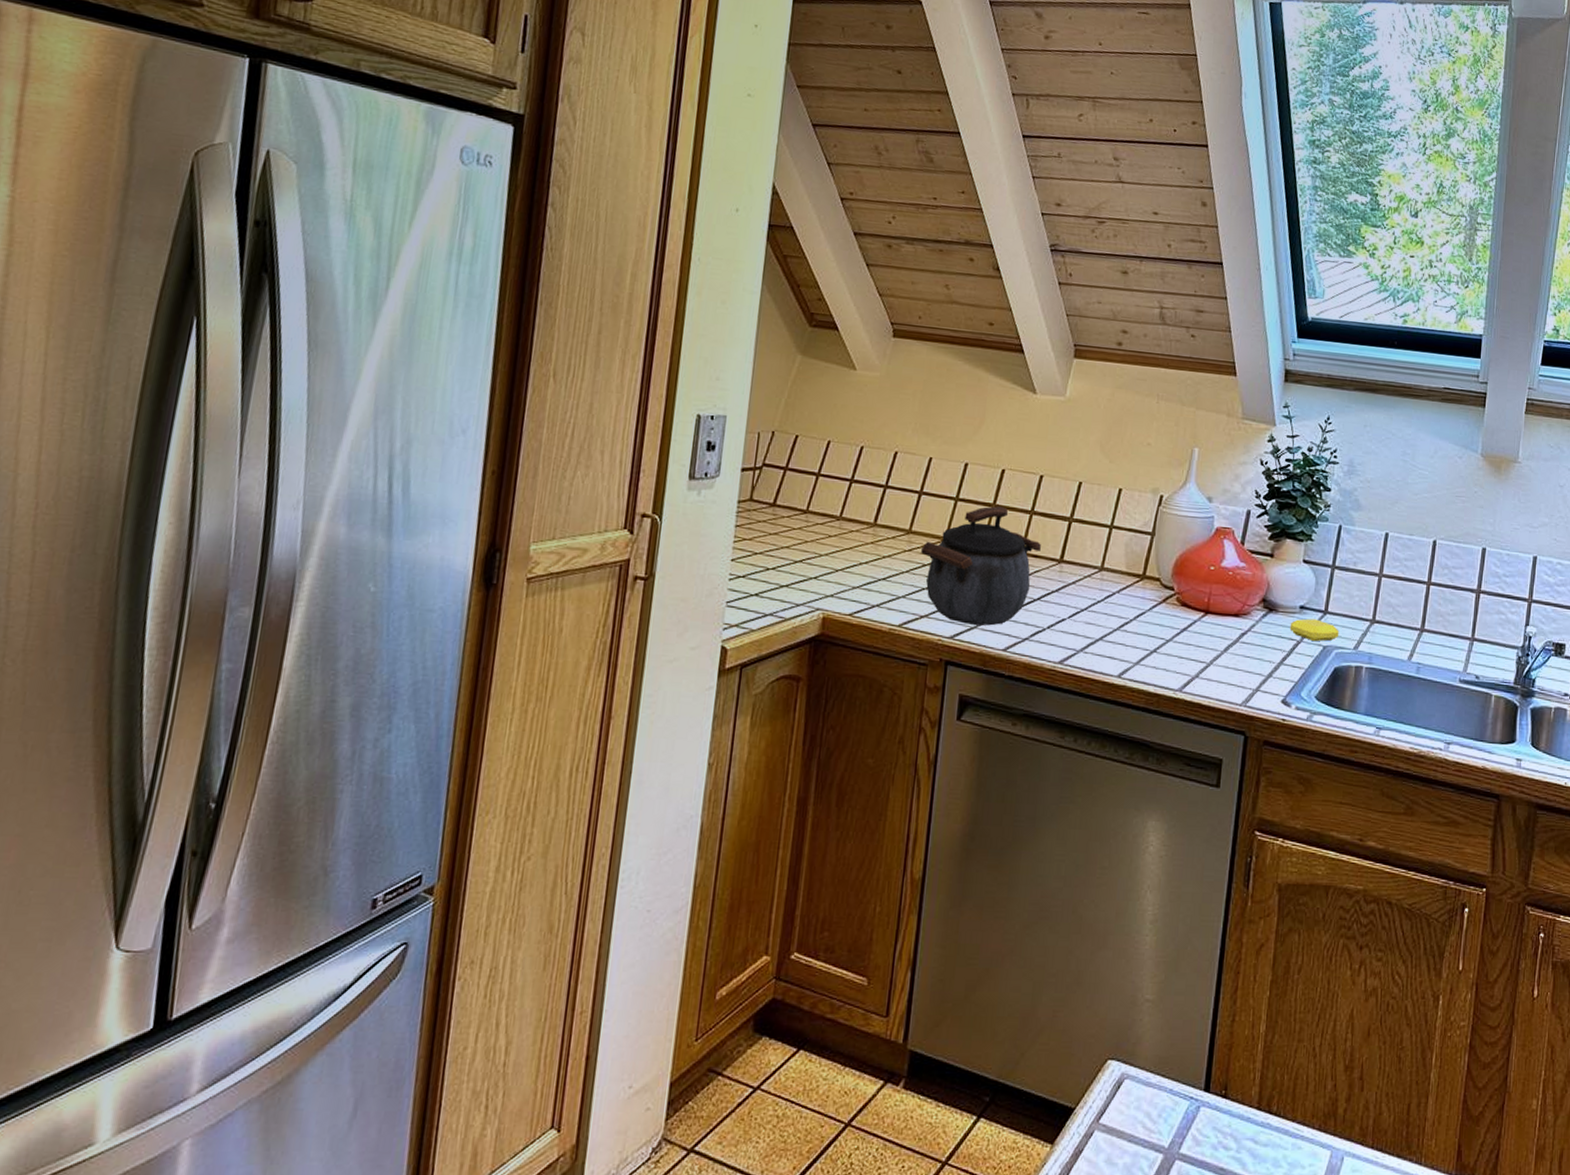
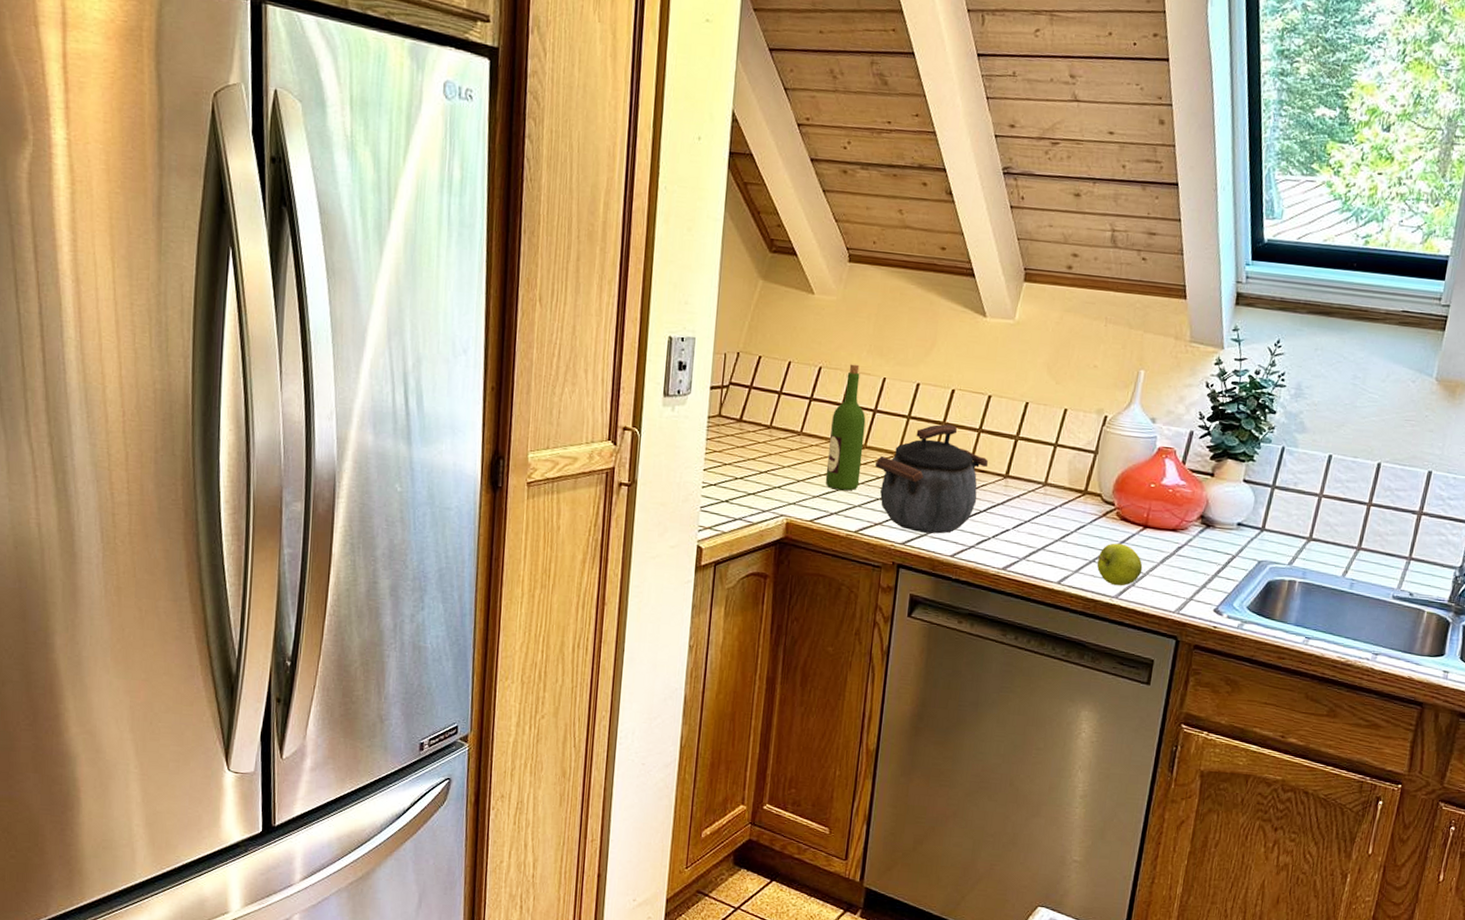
wine bottle: none [866,443,911,580] -> present [825,364,866,491]
apple: none [1158,631,1206,678] -> present [1096,543,1143,586]
soap bar: present [1290,618,1339,642] -> none [1226,535,1275,557]

